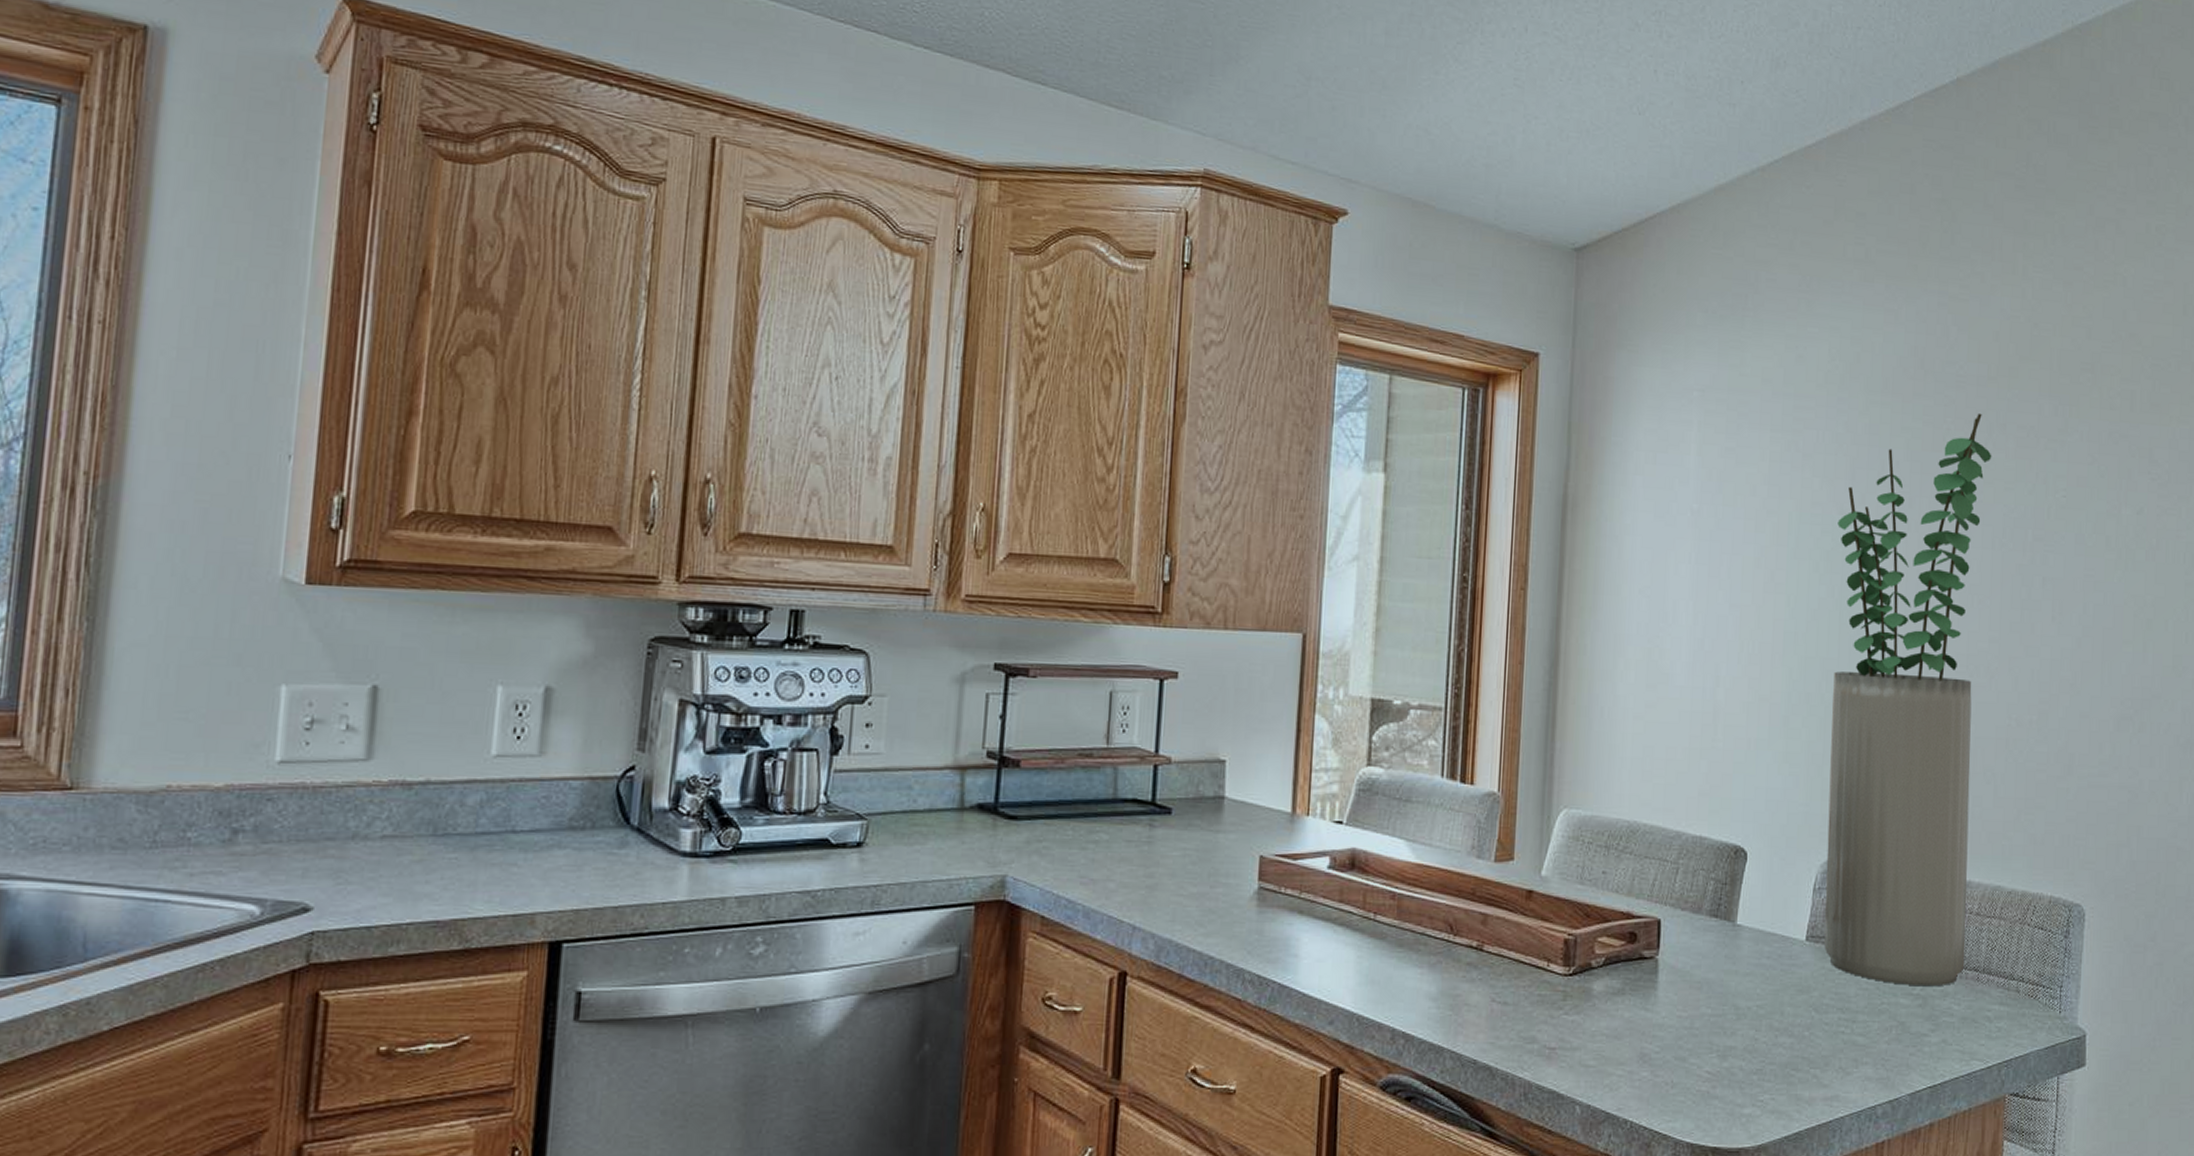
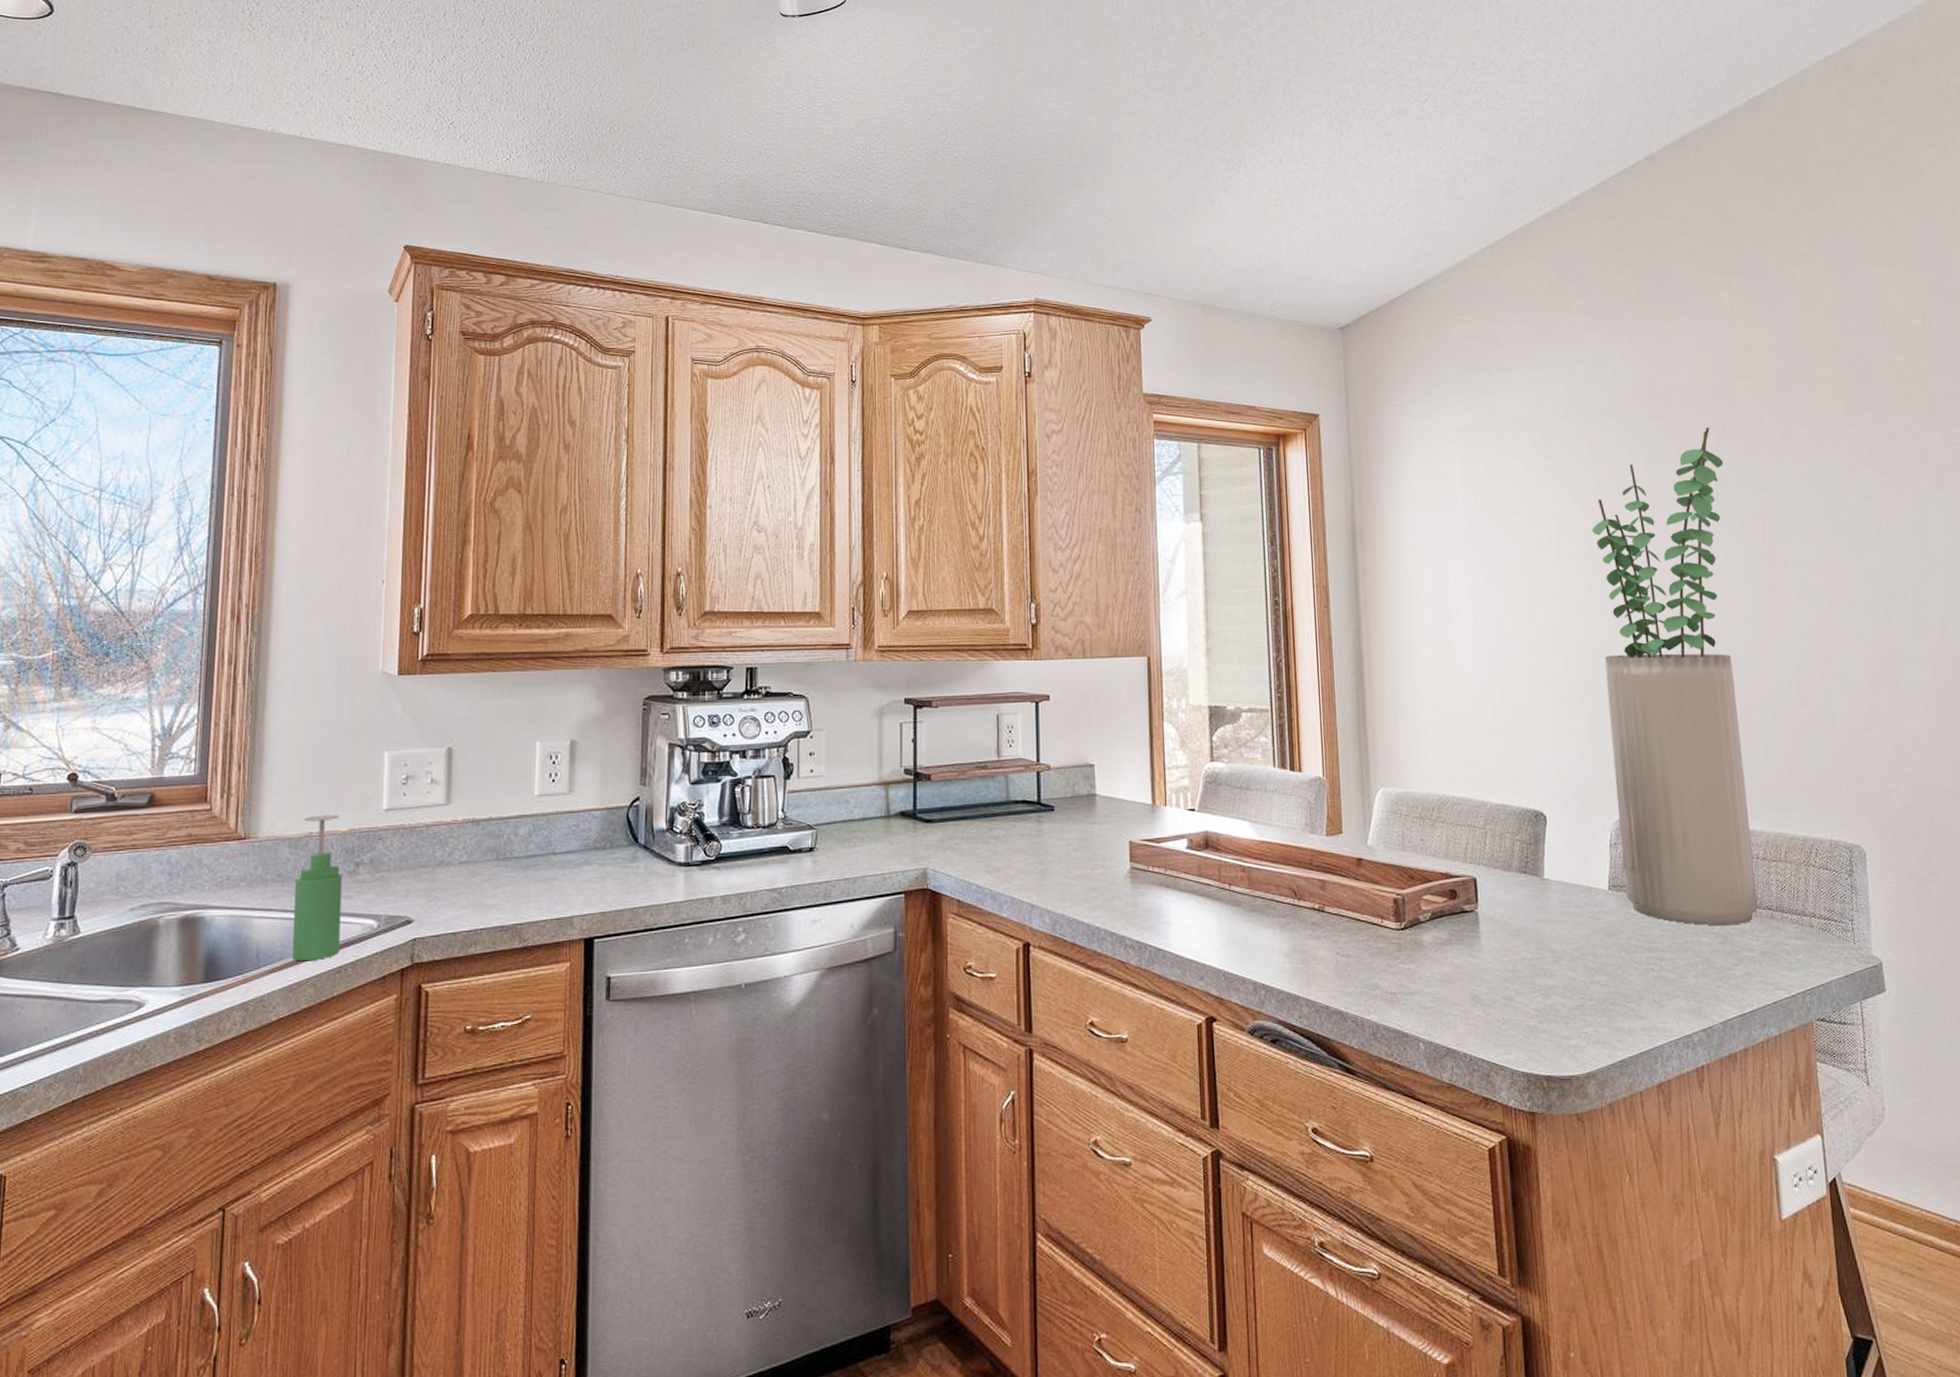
soap dispenser: none [134,763,213,954] -> present [291,814,343,960]

